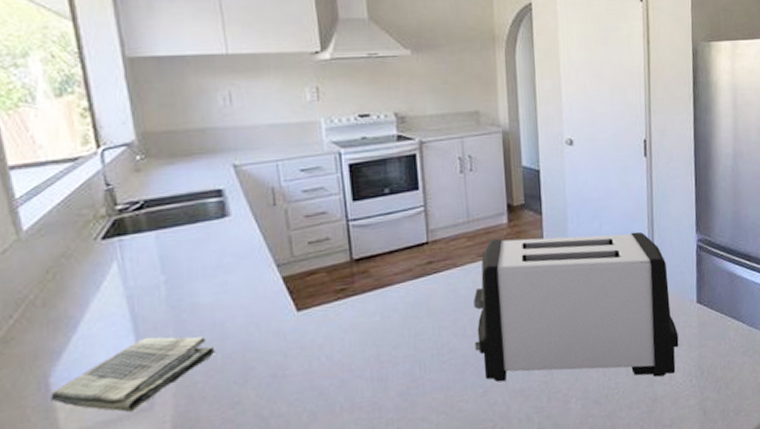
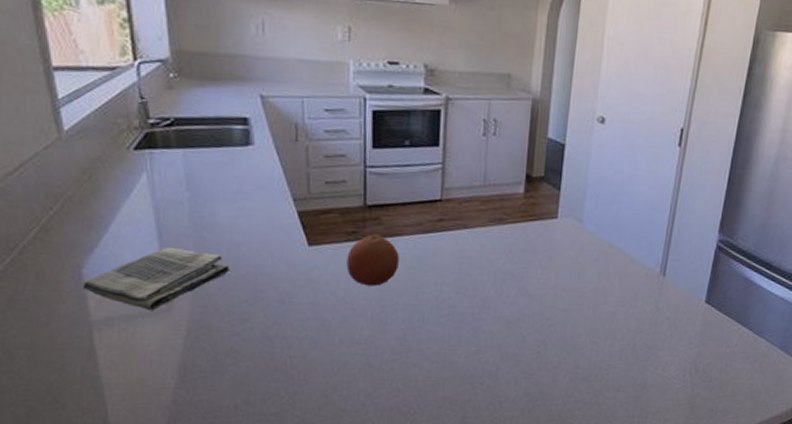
fruit: none [338,287,393,344] -> present [346,234,399,286]
toaster: present [473,231,679,382] -> none [474,206,681,367]

